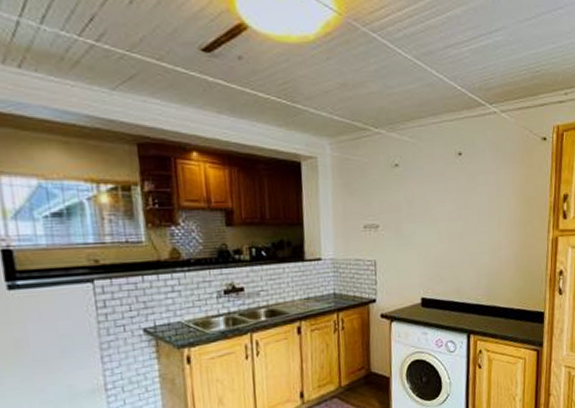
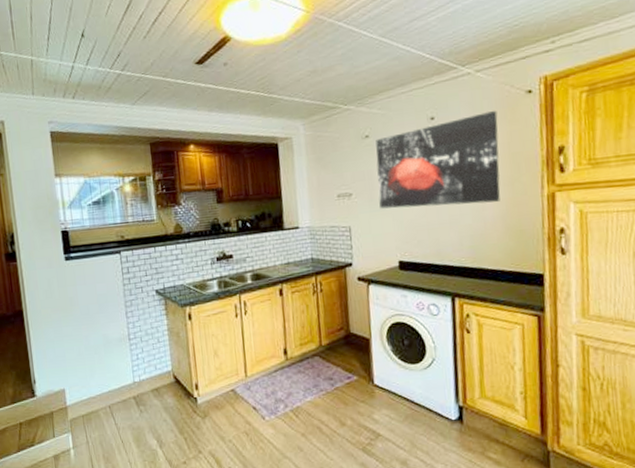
wall art: none [405,152,517,244] -> present [376,110,500,209]

